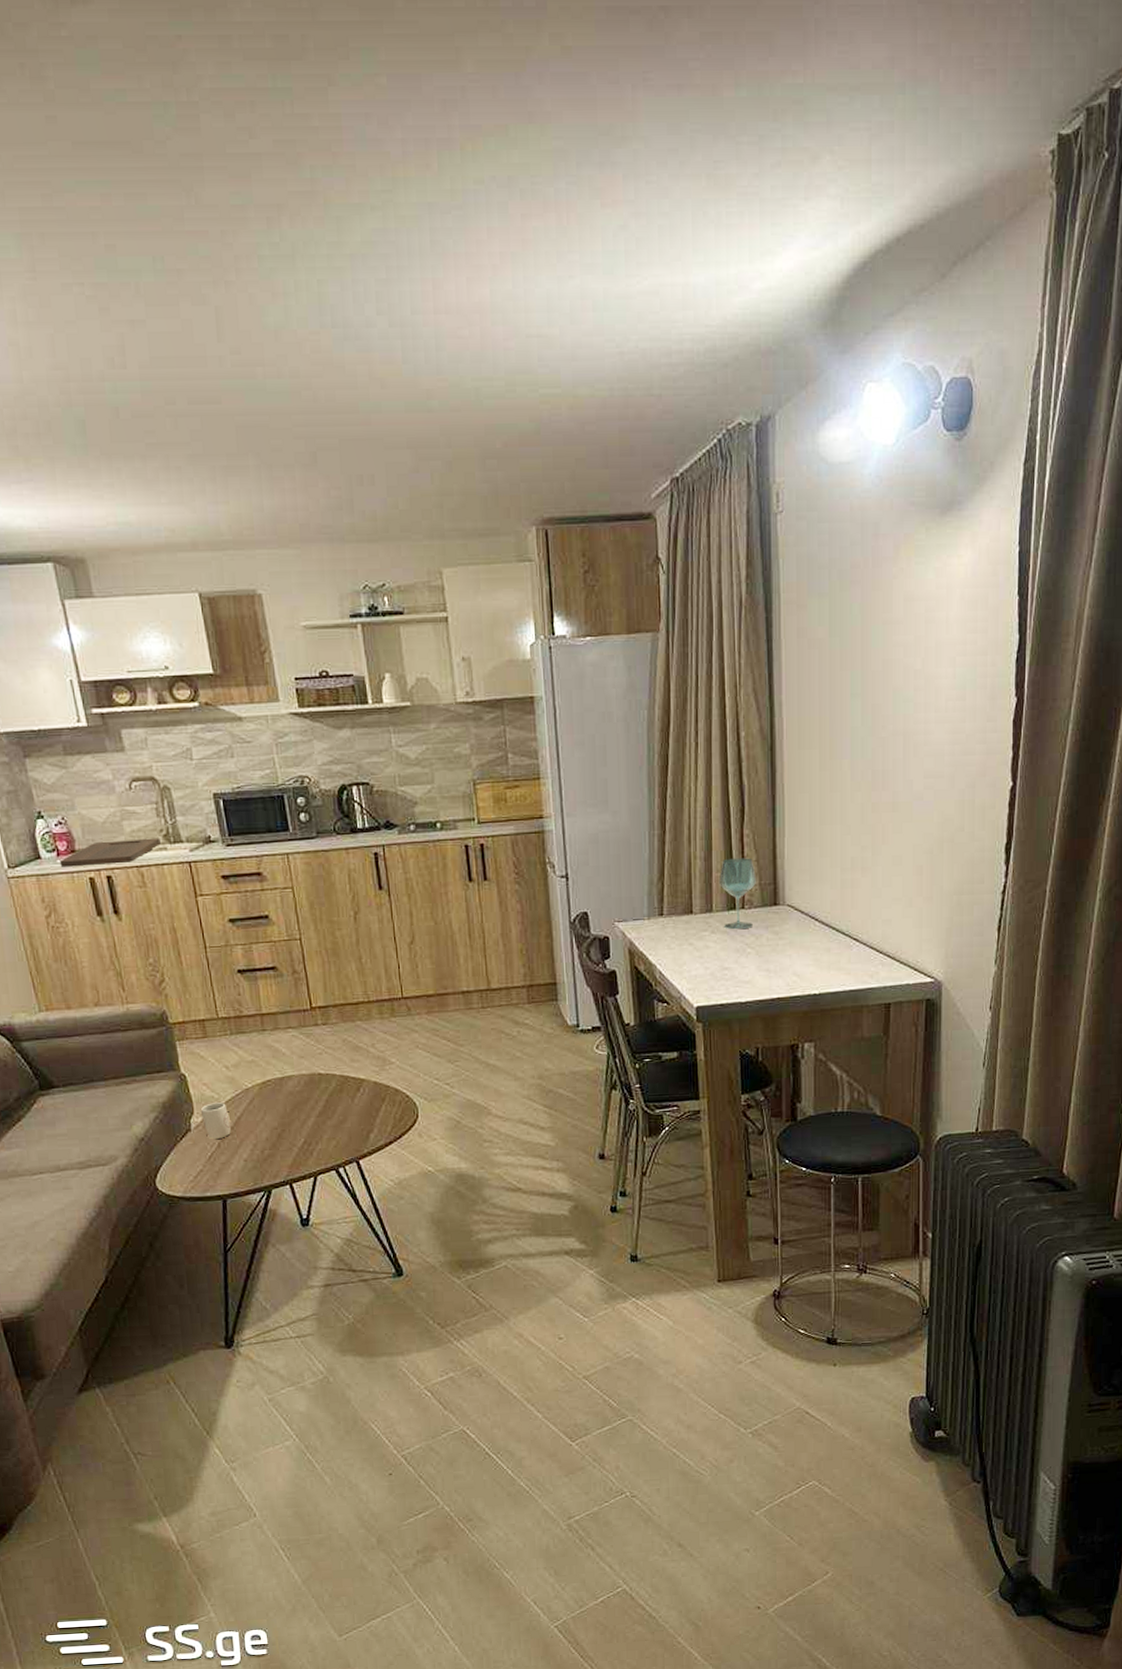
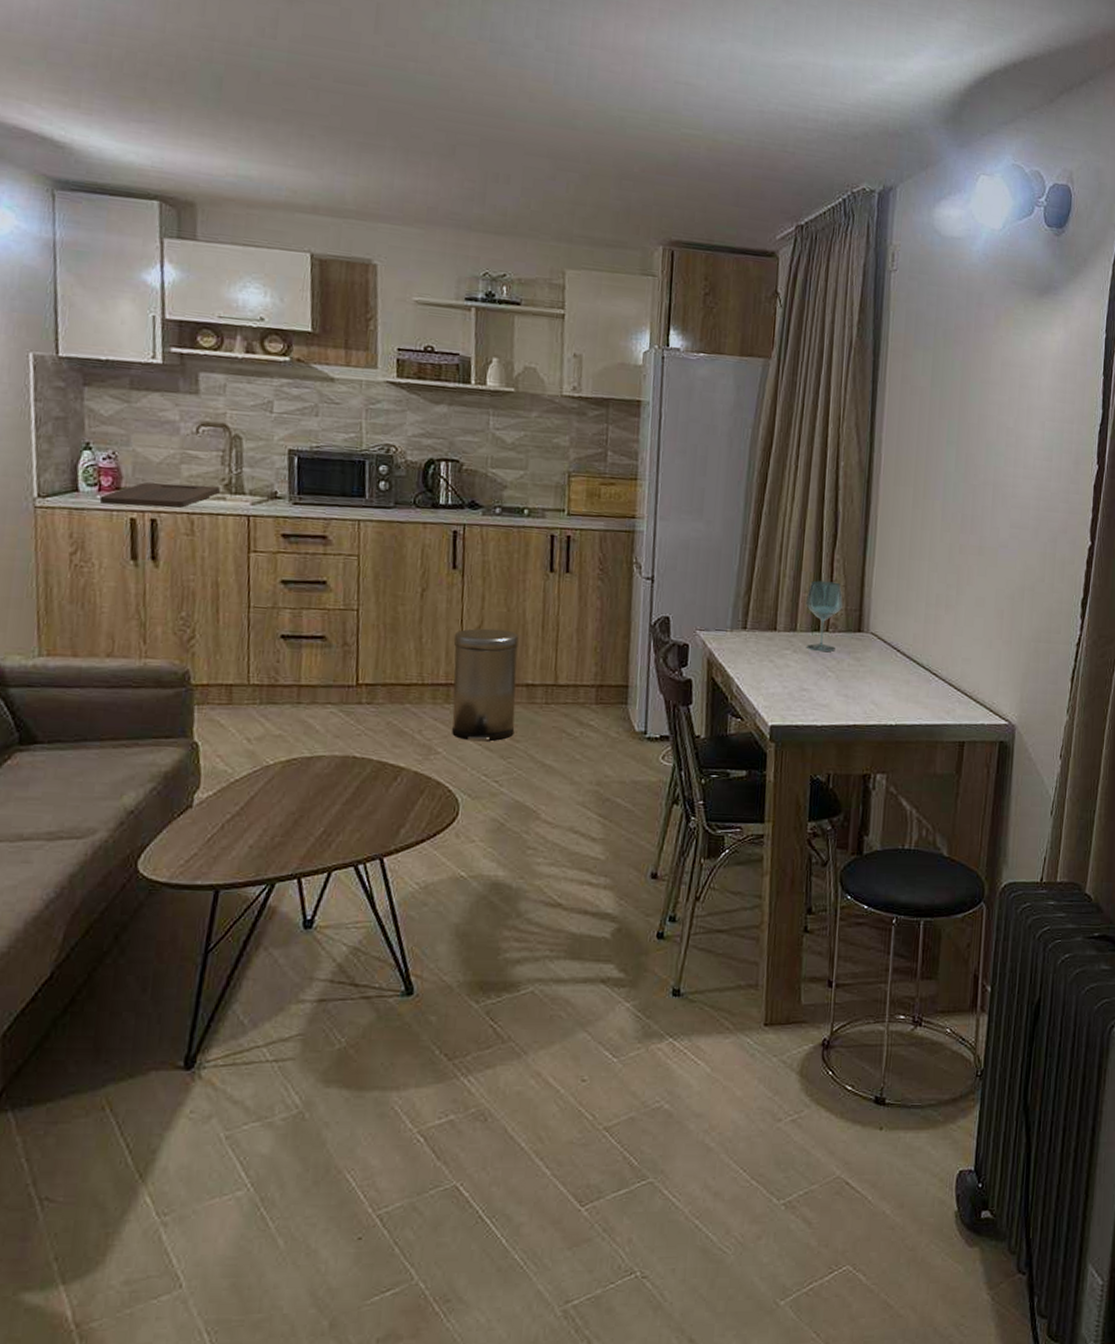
mug: present [201,1102,231,1139] -> none [208,778,242,819]
pedal bin: none [389,942,458,1049] -> present [452,628,519,742]

